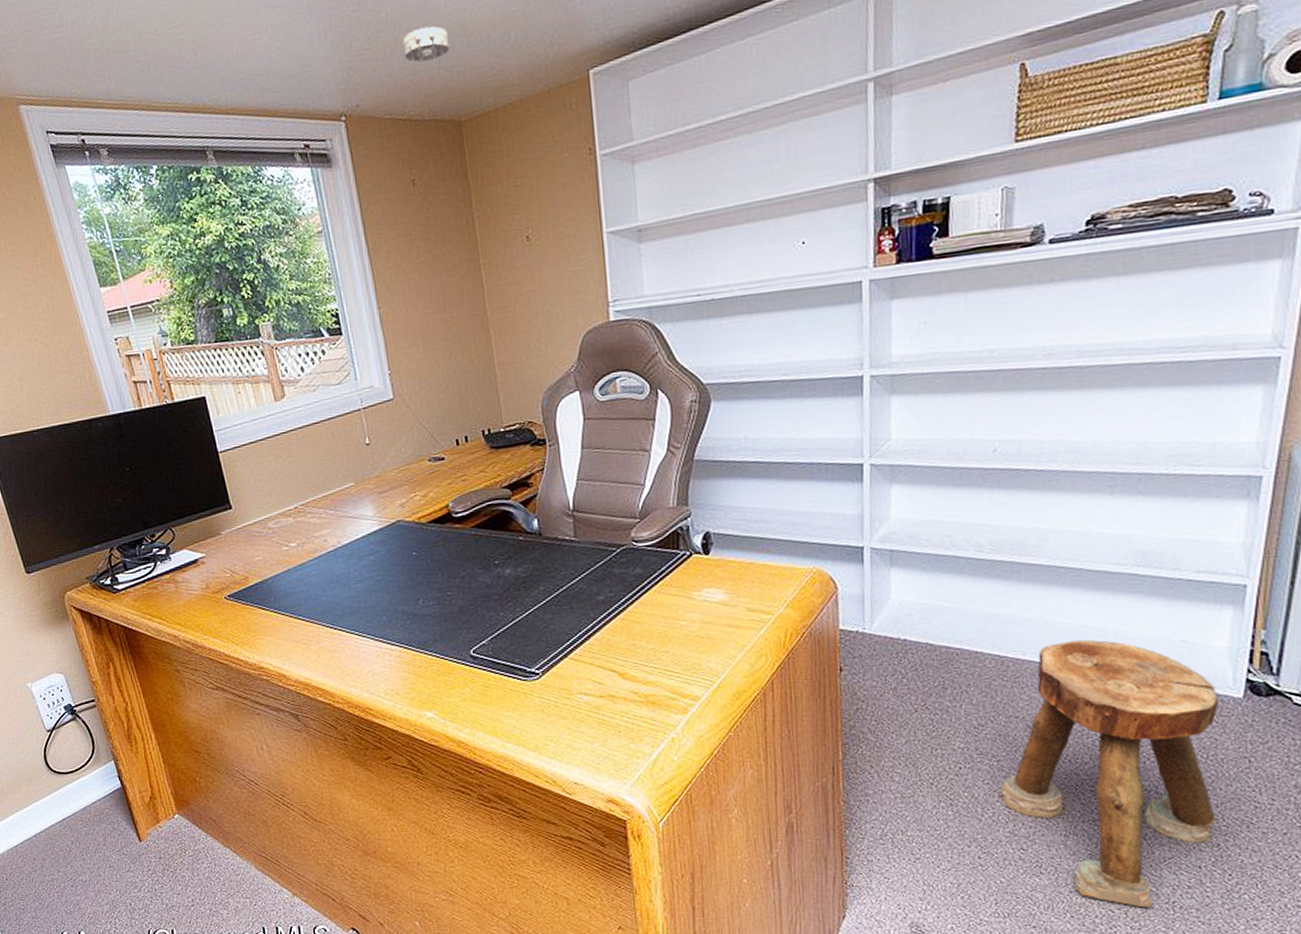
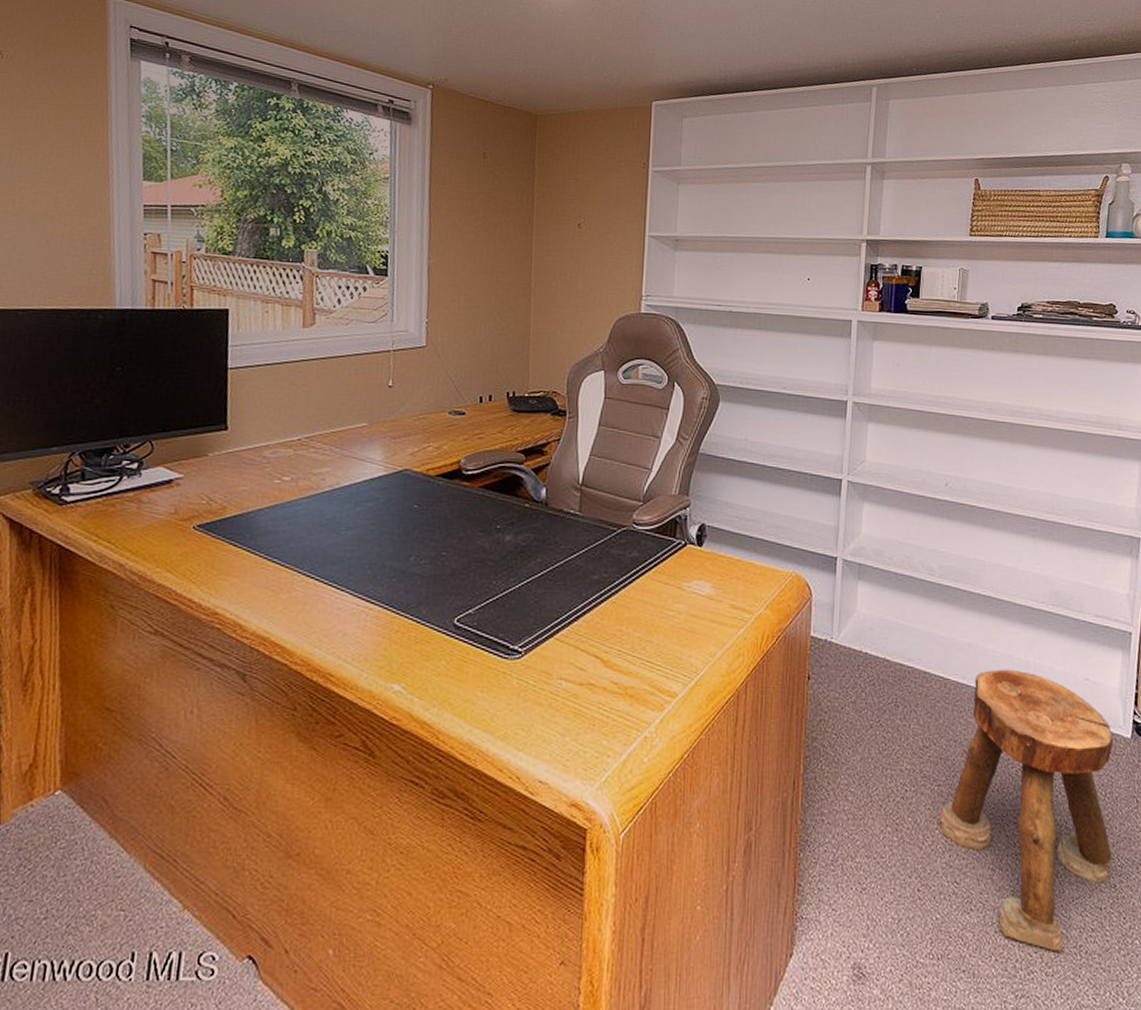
smoke detector: present [402,26,450,63] -> none [496,32,539,60]

